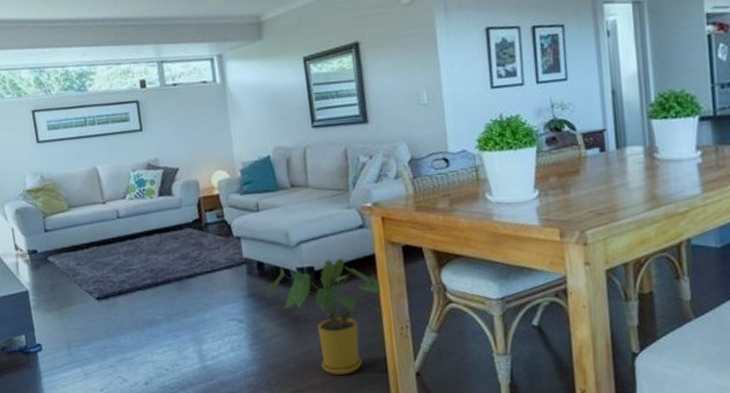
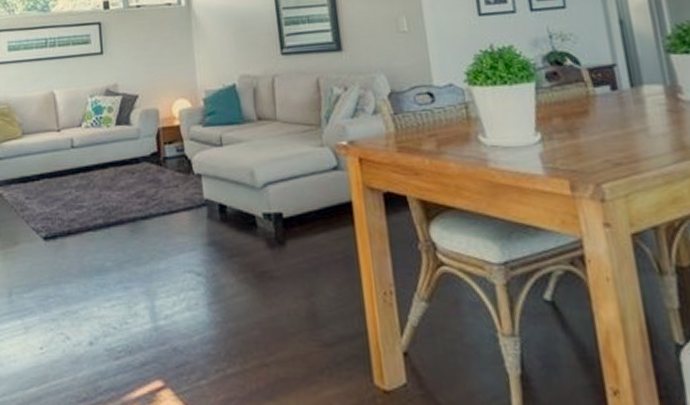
house plant: present [267,259,384,375] -> none [229,205,364,348]

